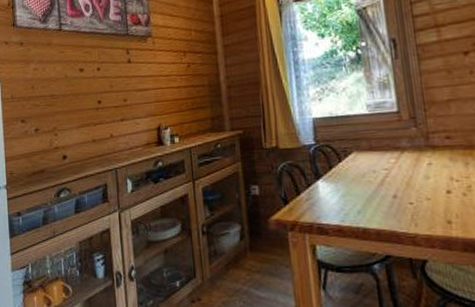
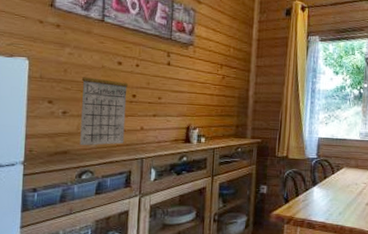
calendar: none [49,75,96,163] -> present [80,65,129,146]

